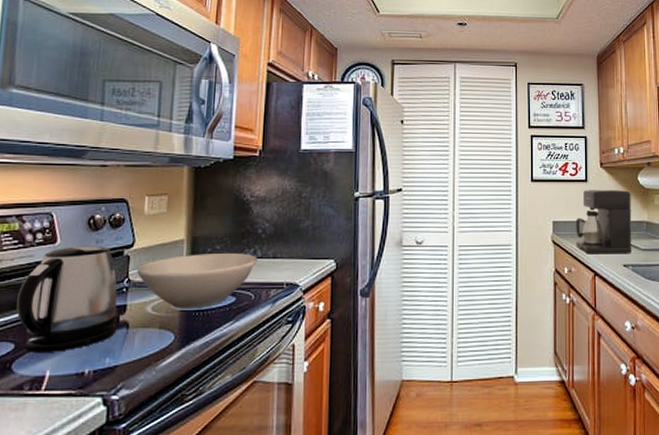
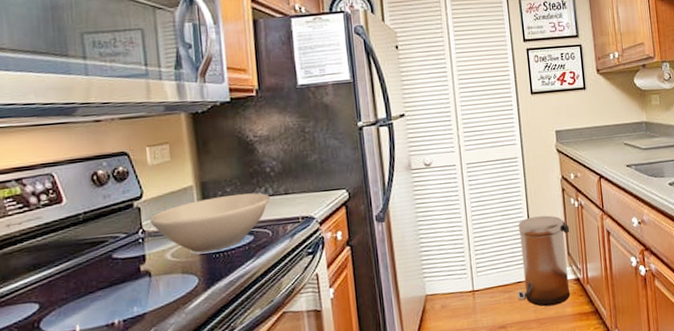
kettle: present [16,245,118,352] -> none [32,201,140,310]
pedal bin: none [497,309,559,408] -> present [517,215,570,307]
coffee maker: present [576,189,632,254] -> none [577,94,633,159]

